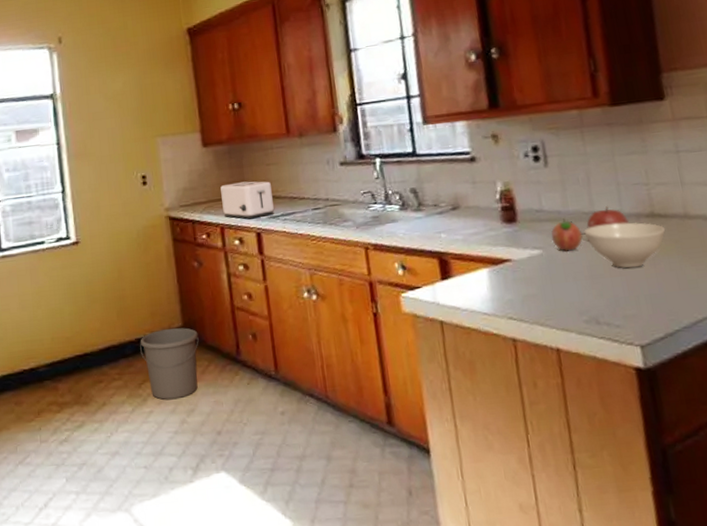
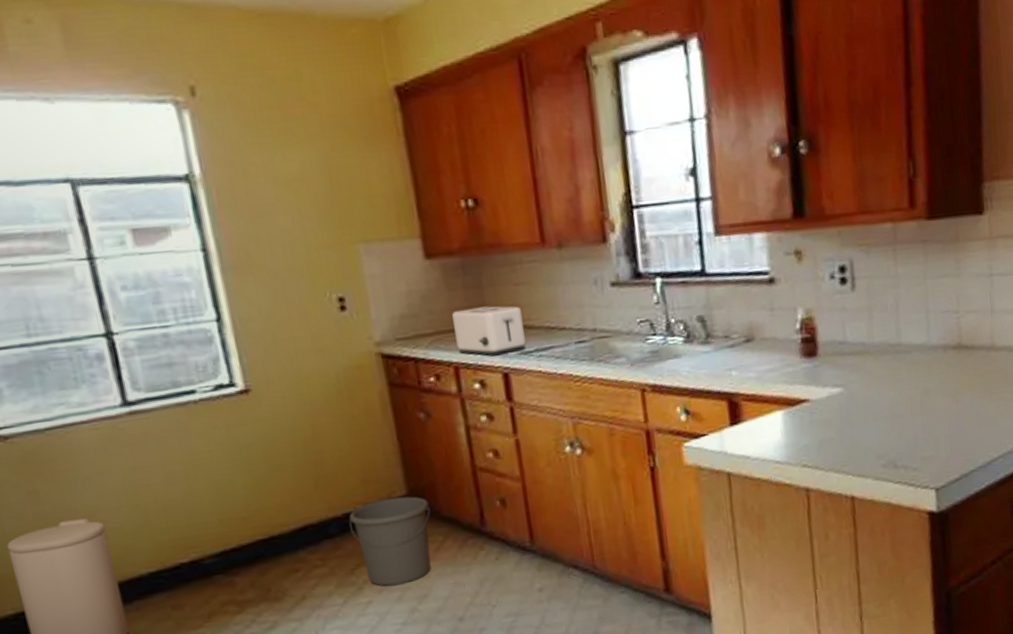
fruit: present [551,218,583,251] -> none [853,351,887,389]
bowl: present [584,222,666,269] -> none [888,355,971,407]
fruit: present [586,206,630,229] -> none [891,337,936,363]

